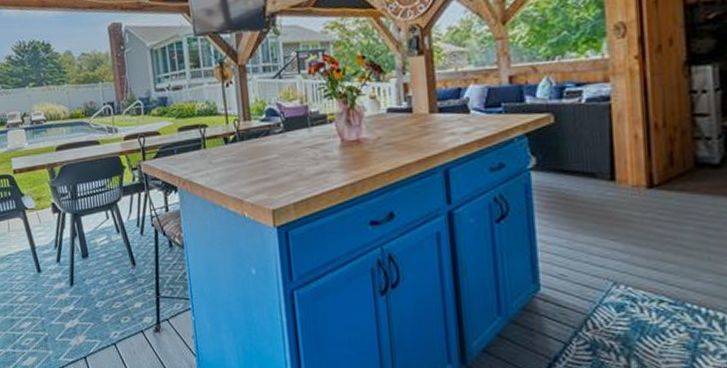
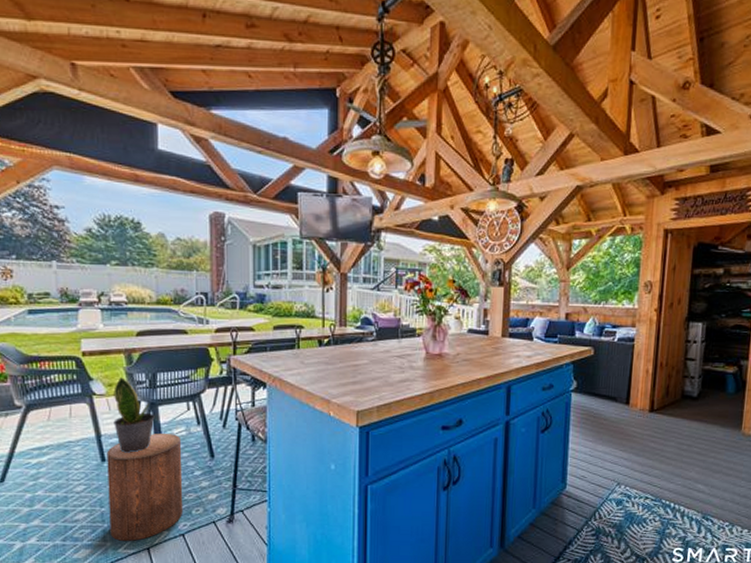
stool: none [41,242,113,350] -> present [107,433,184,541]
potted plant: none [42,191,79,263] -> present [113,377,155,453]

